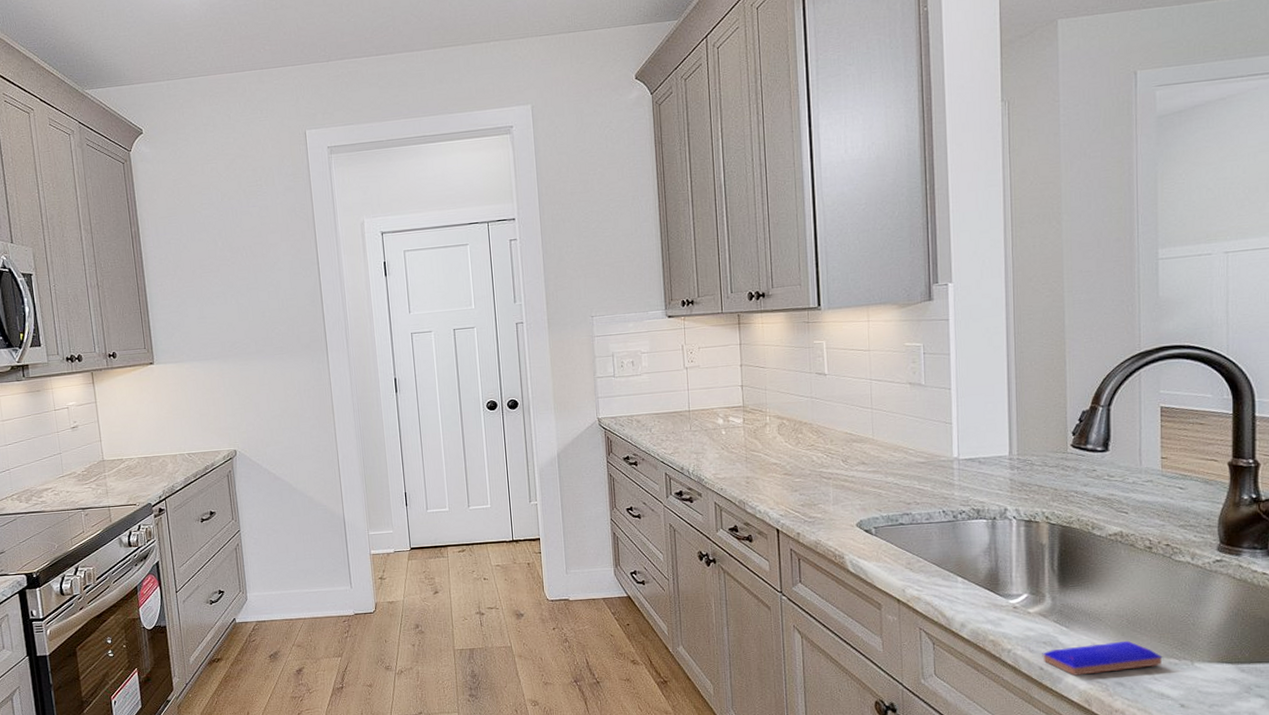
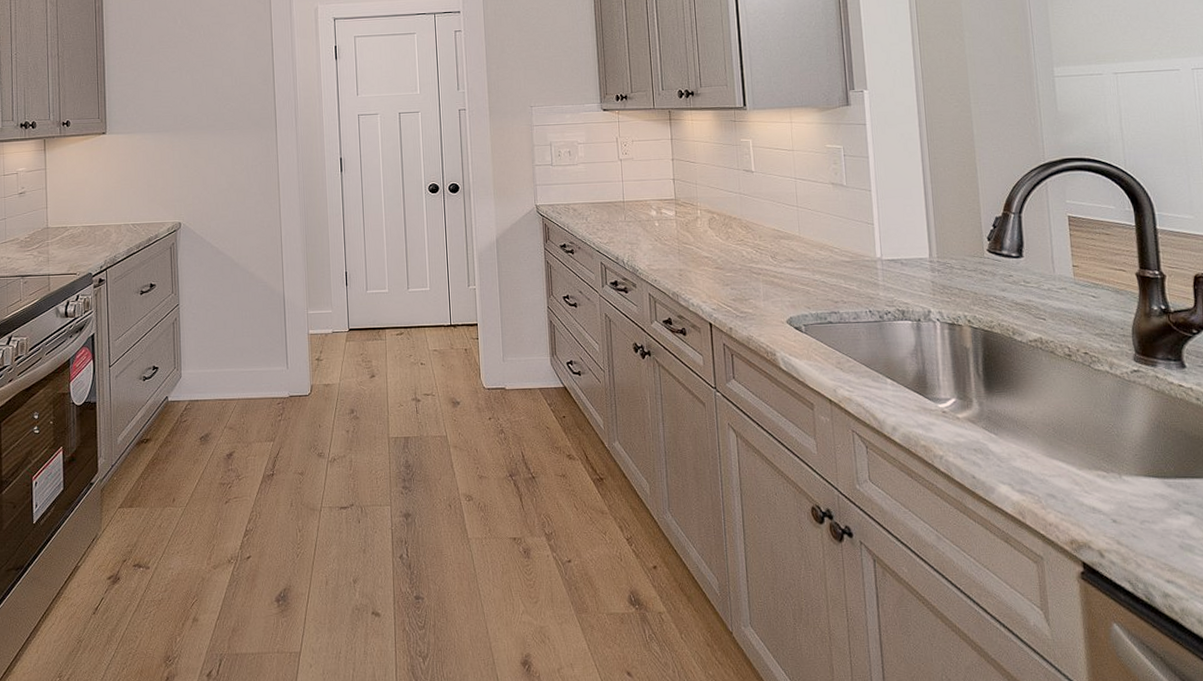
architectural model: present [1042,640,1163,676] -> none [973,450,1091,486]

